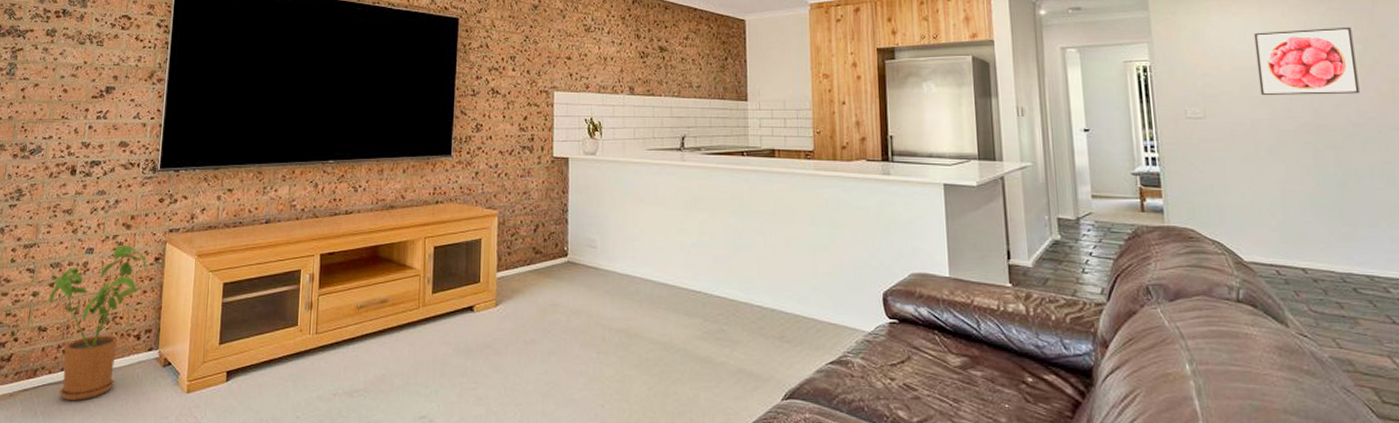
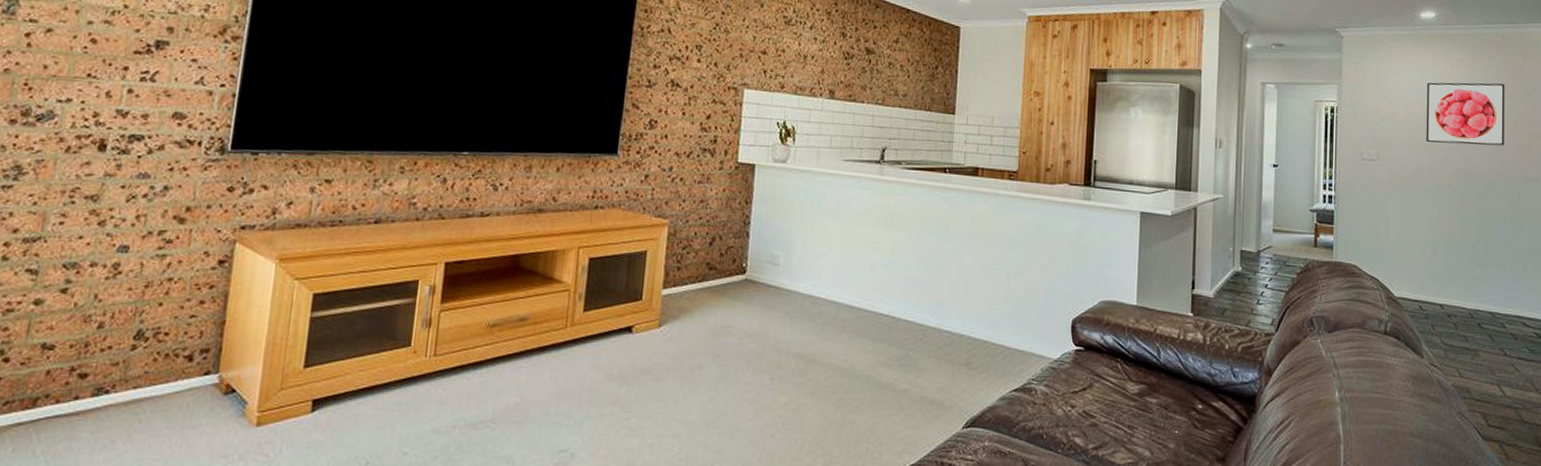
house plant: present [48,244,147,401] -> none [58,242,207,437]

